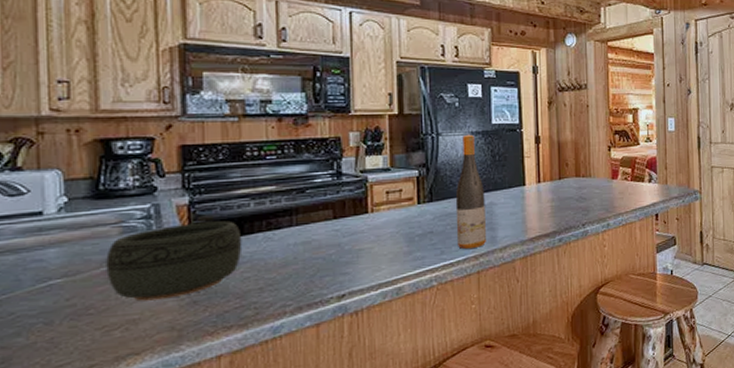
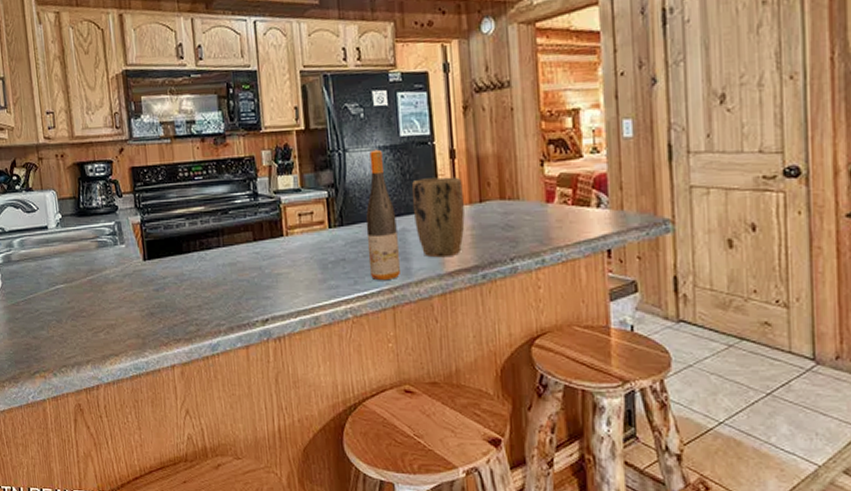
bowl: present [106,221,243,301] -> none [89,239,183,309]
plant pot: none [500,158,546,227] -> present [411,177,465,258]

